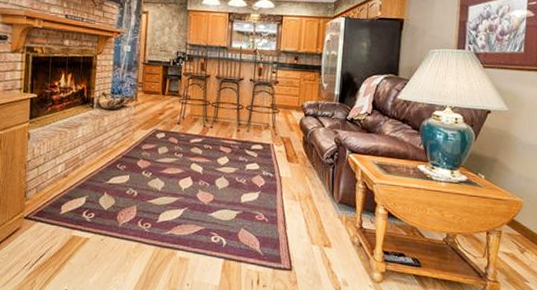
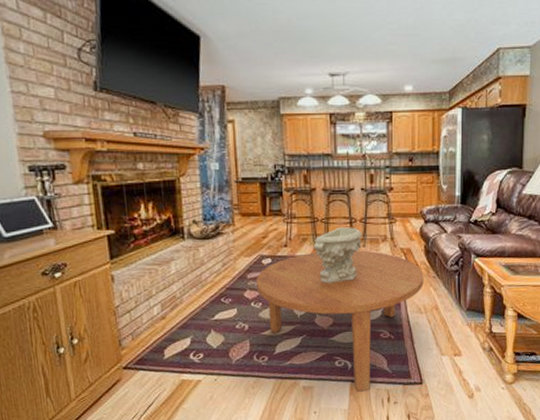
coffee table: none [148,131,301,270] -> present [255,250,424,392]
decorative bowl: none [202,112,247,162] -> present [313,227,362,283]

